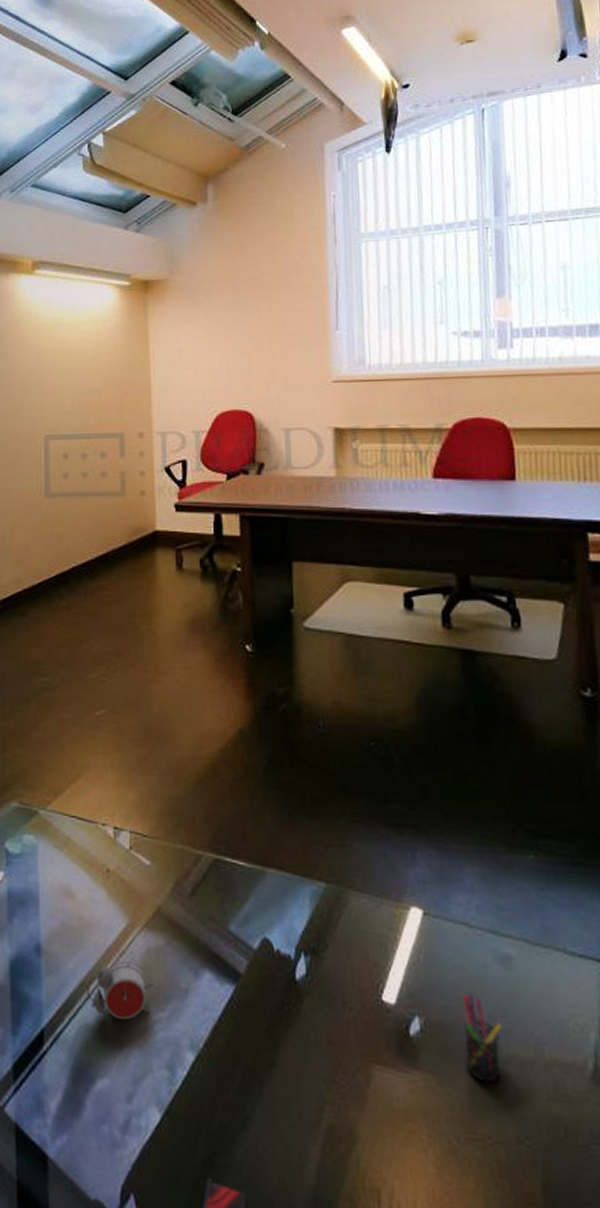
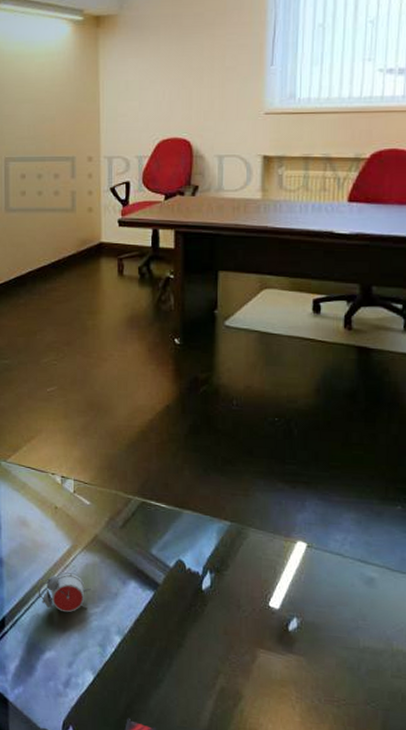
pen holder: present [463,994,502,1083] -> none [330,603,361,665]

